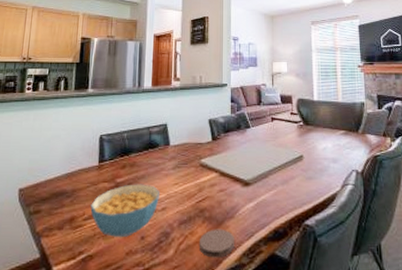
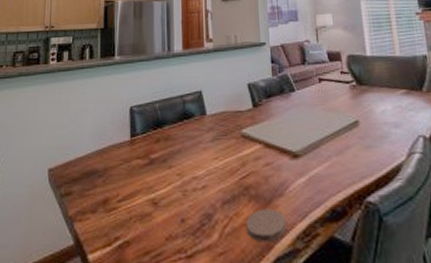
cereal bowl: present [90,184,160,238] -> none [124,159,198,221]

